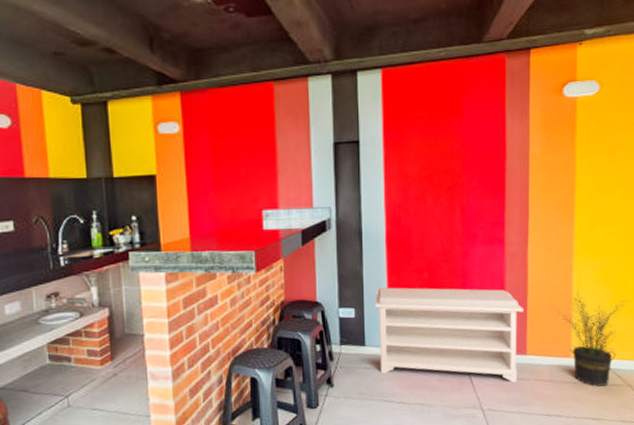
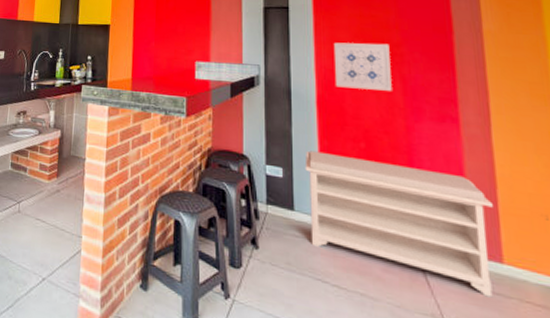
wall art: none [402,174,453,223] -> present [333,42,392,91]

